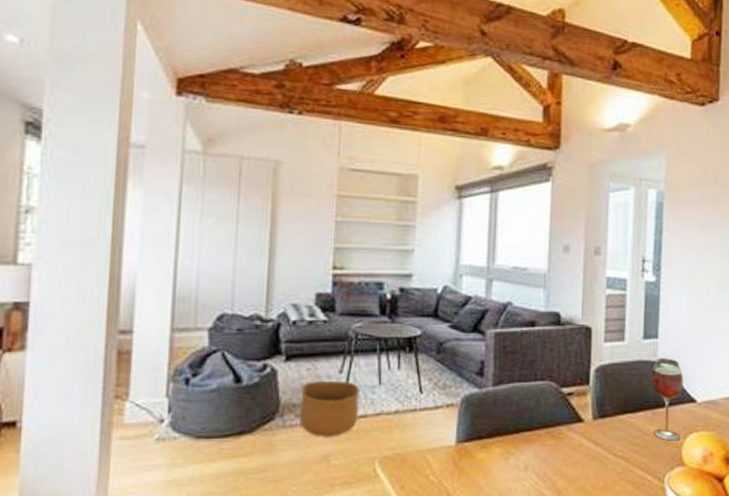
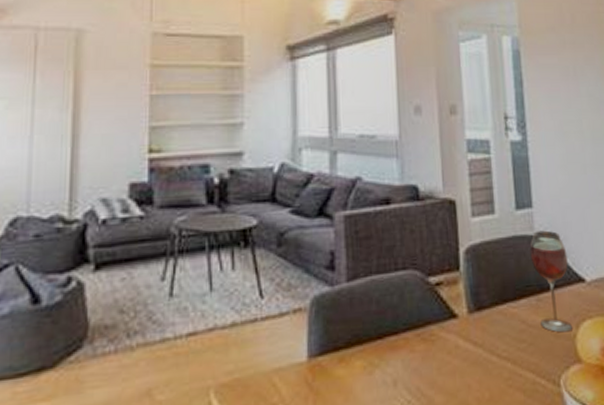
basket: present [300,381,361,436] -> none [114,291,188,365]

